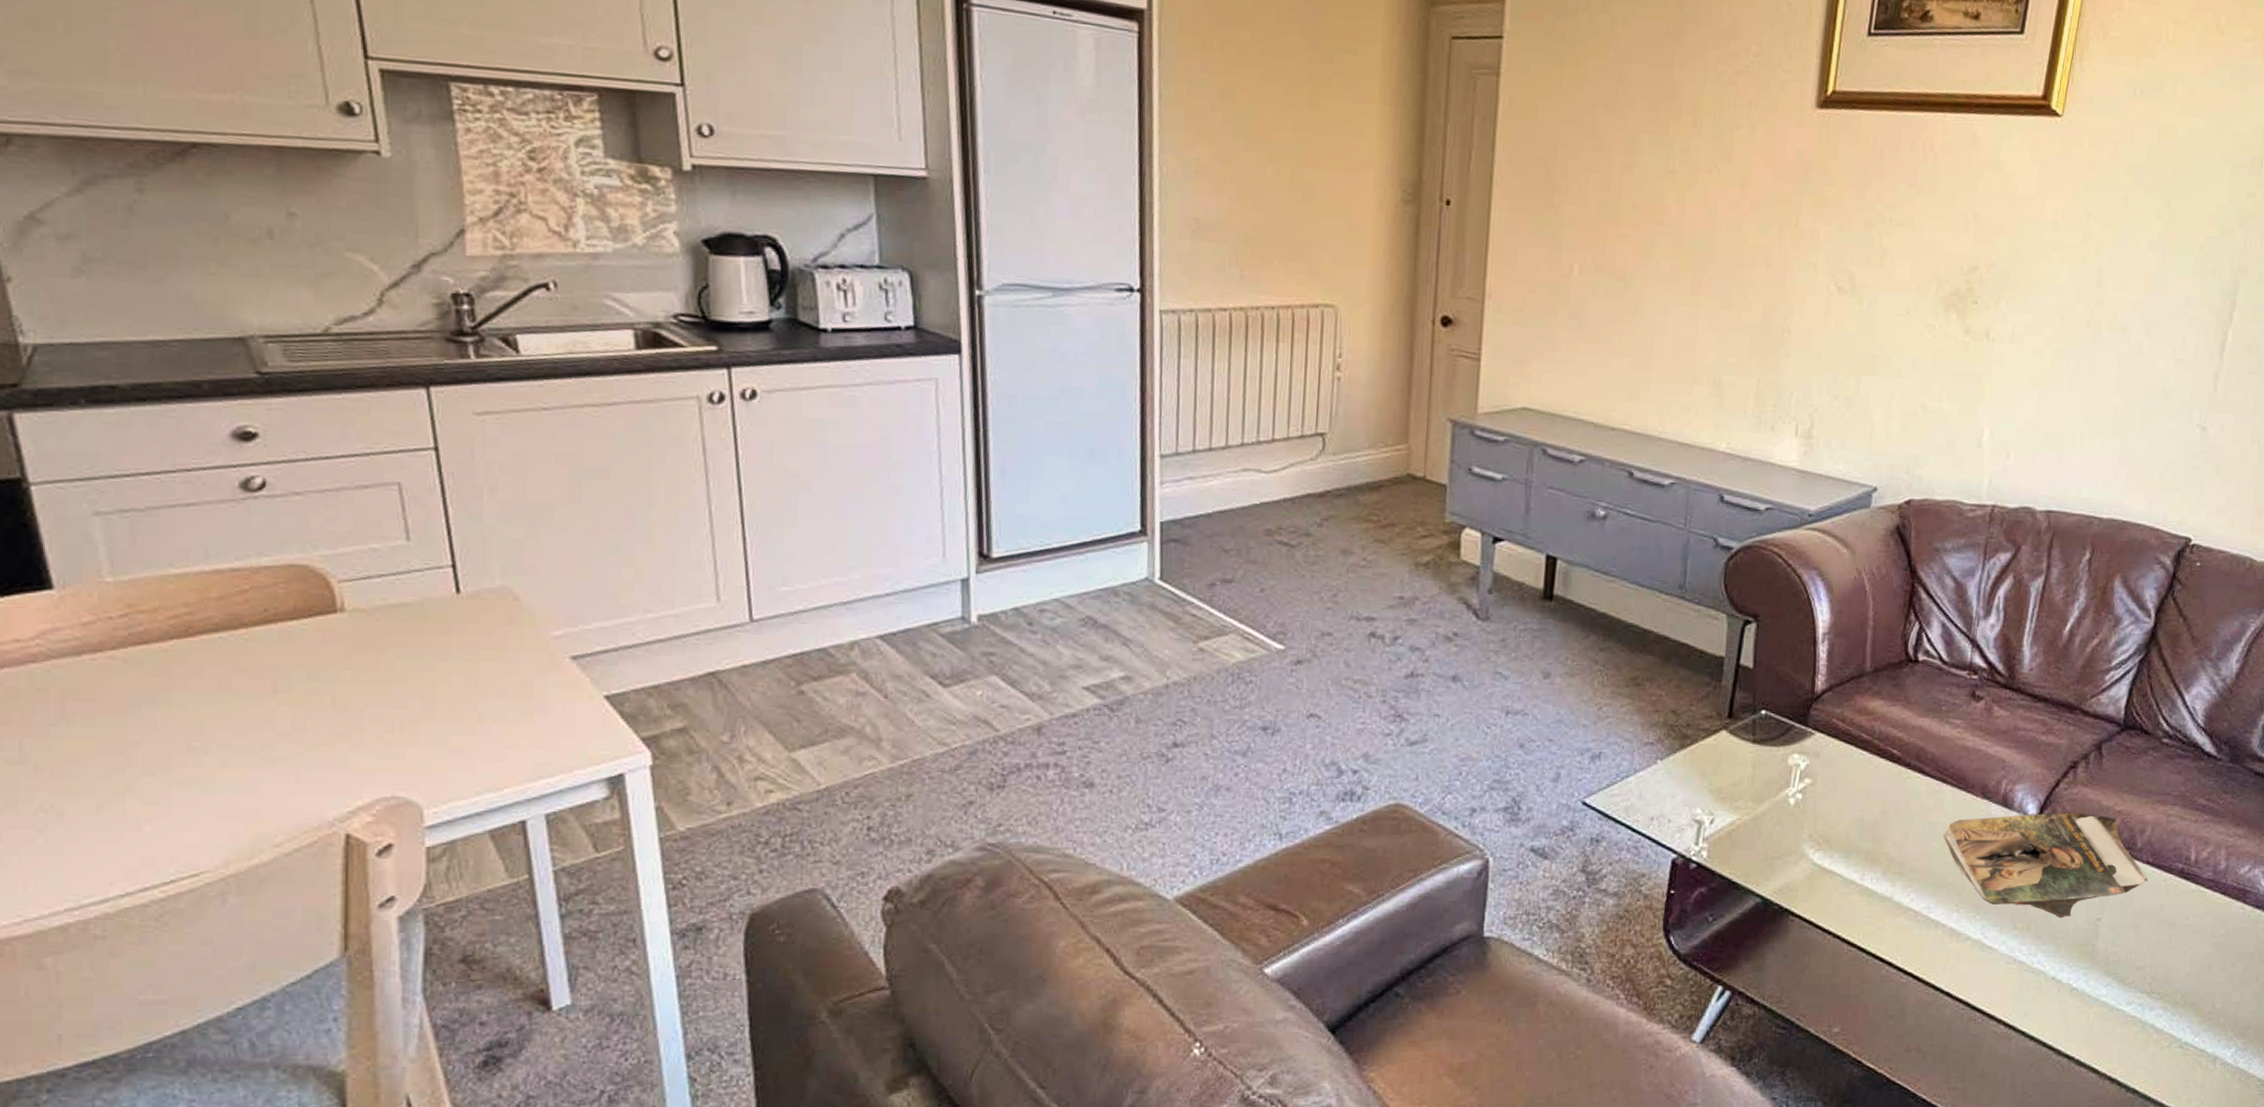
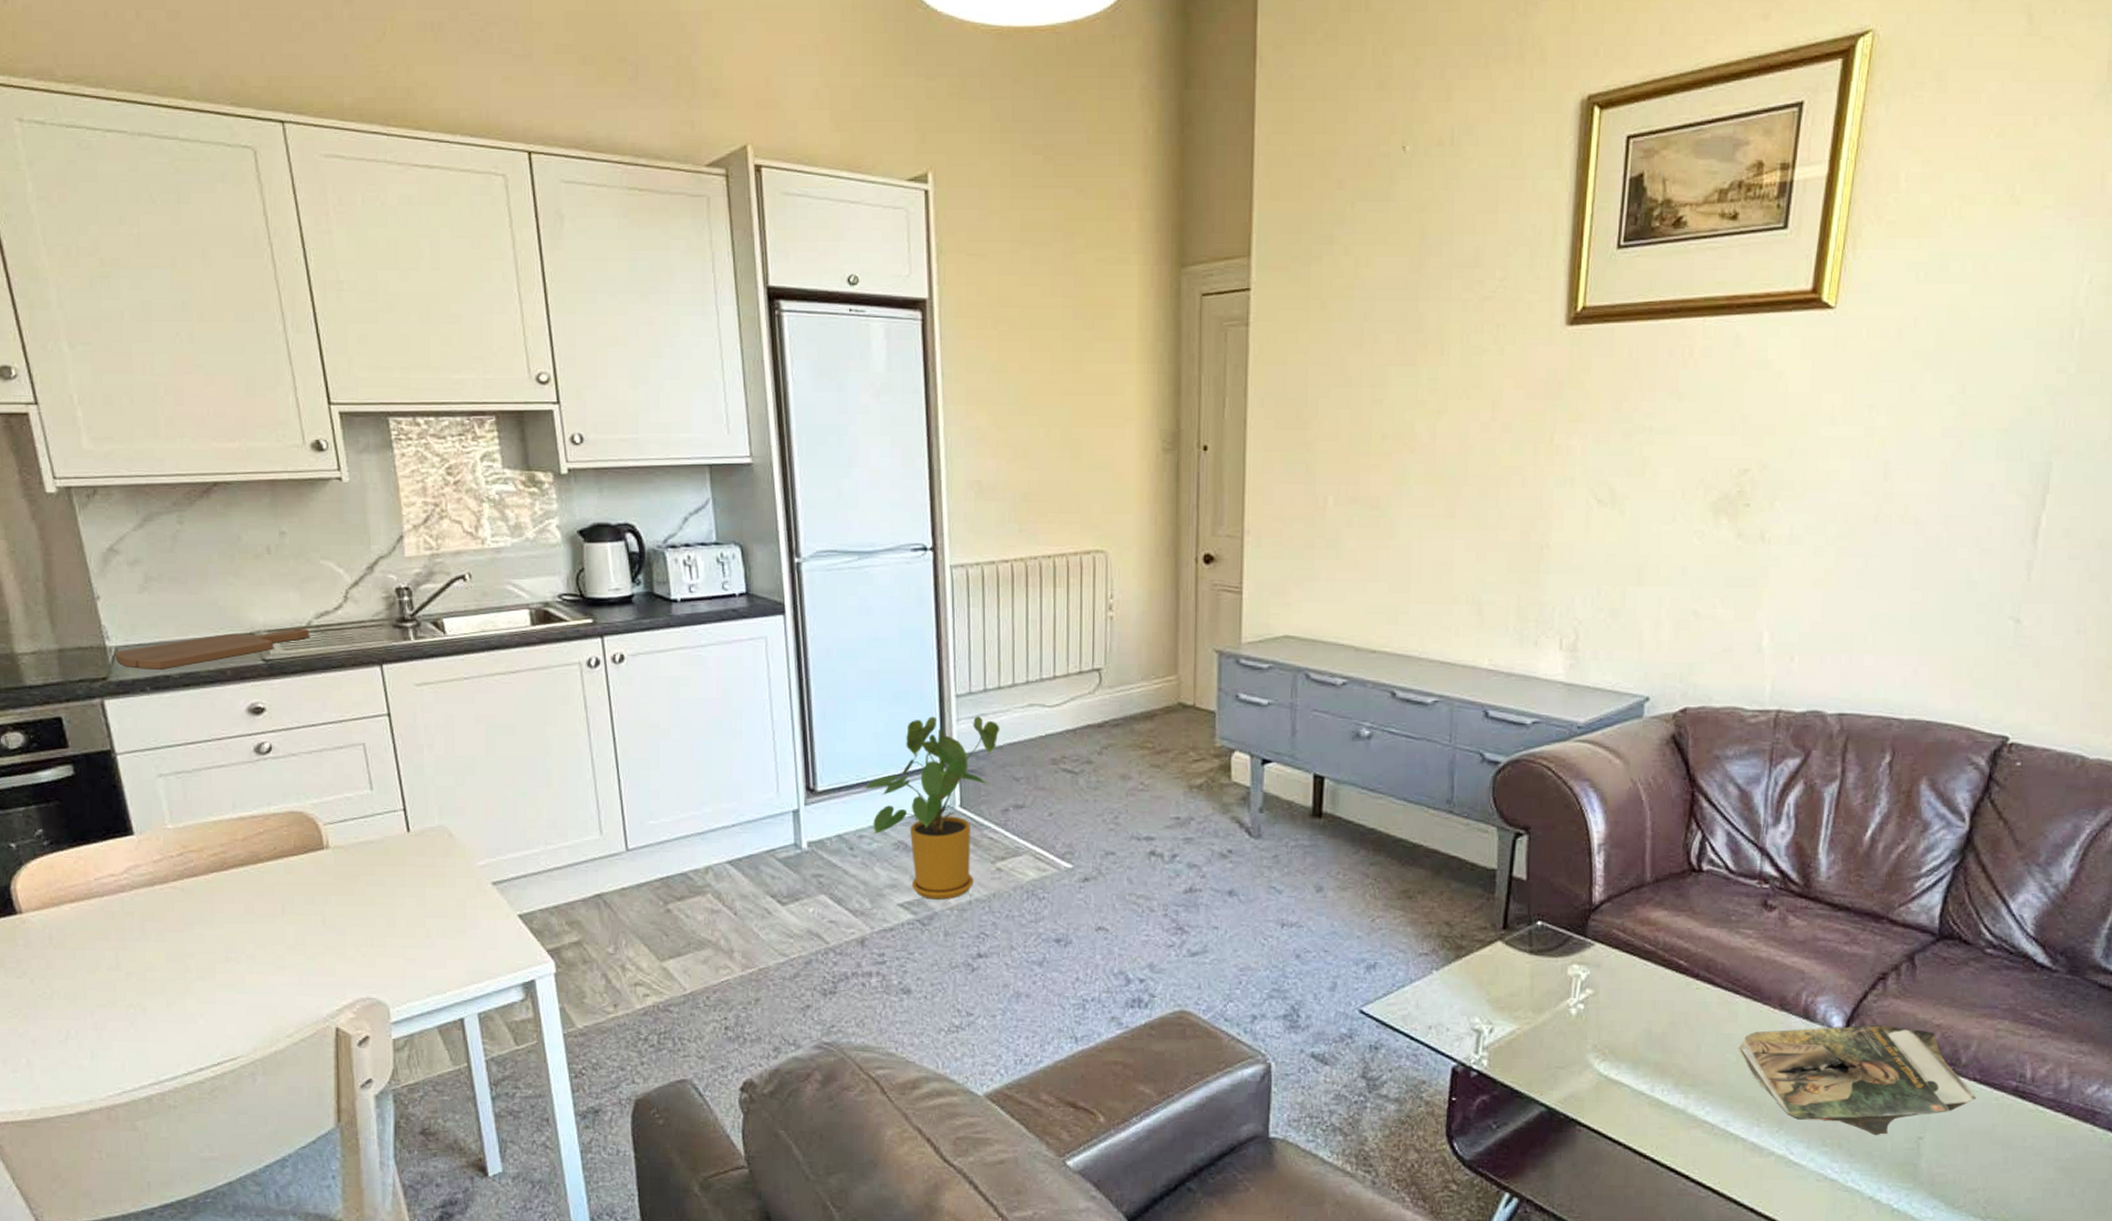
cutting board: none [30,334,326,379] -> present [114,628,309,671]
house plant: none [1045,478,1210,683] -> present [861,716,1000,900]

